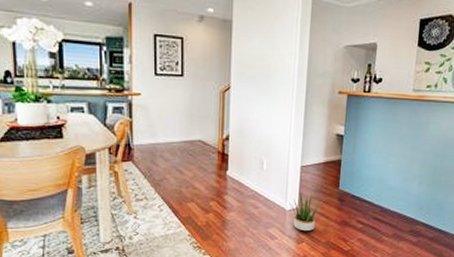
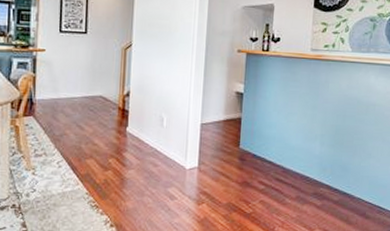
potted plant: present [289,192,324,232] -> none [188,150,225,192]

